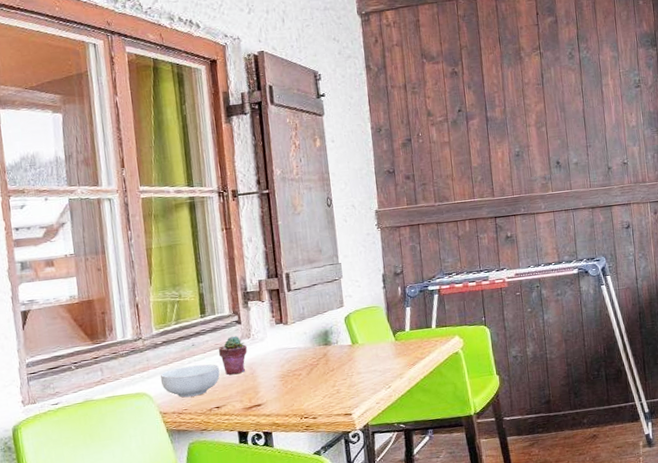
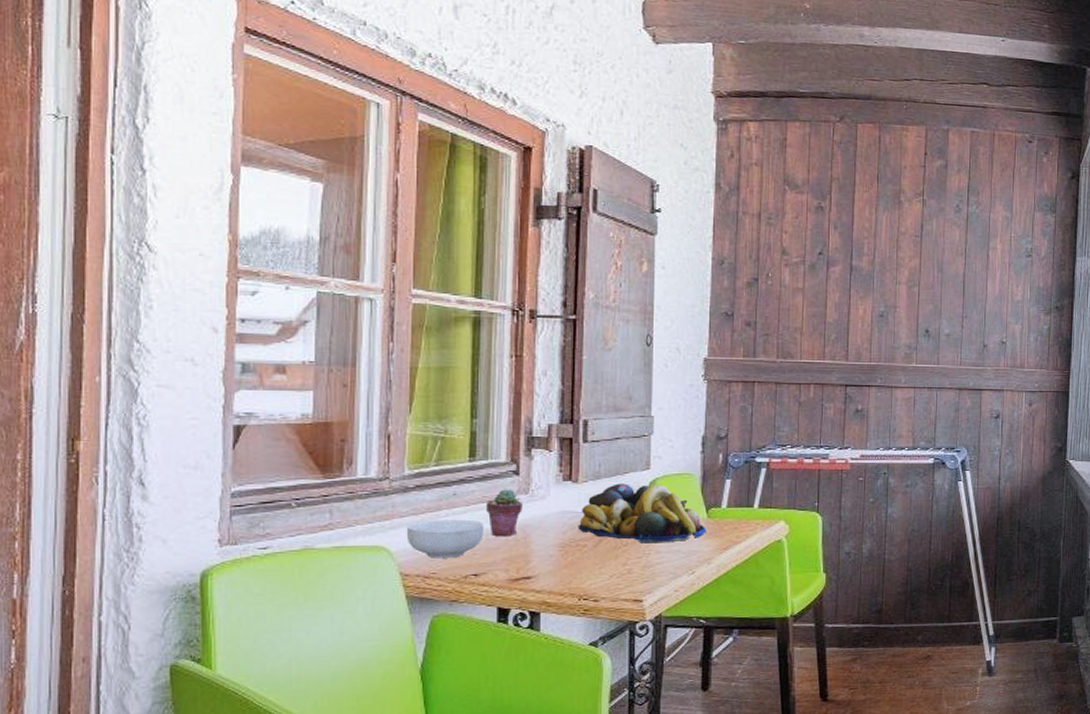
fruit bowl: none [292,318,396,367] -> present [578,483,707,544]

